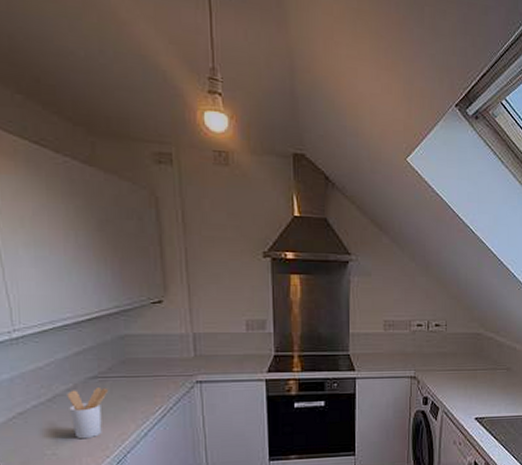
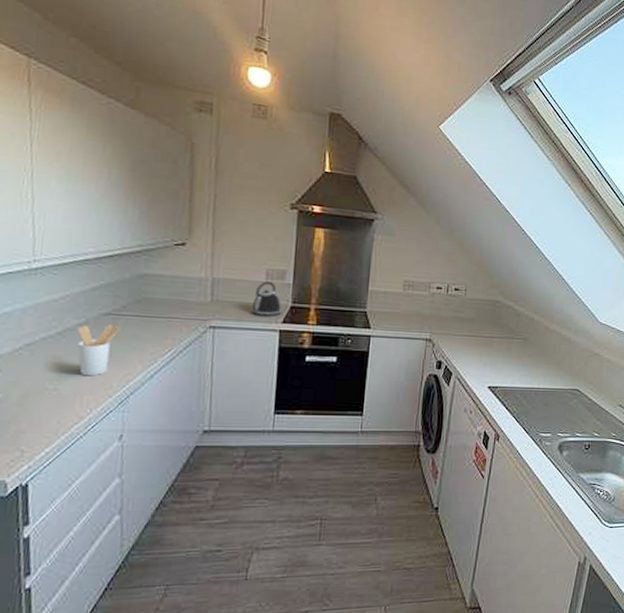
kettle: none [235,332,265,368] -> present [251,281,281,317]

